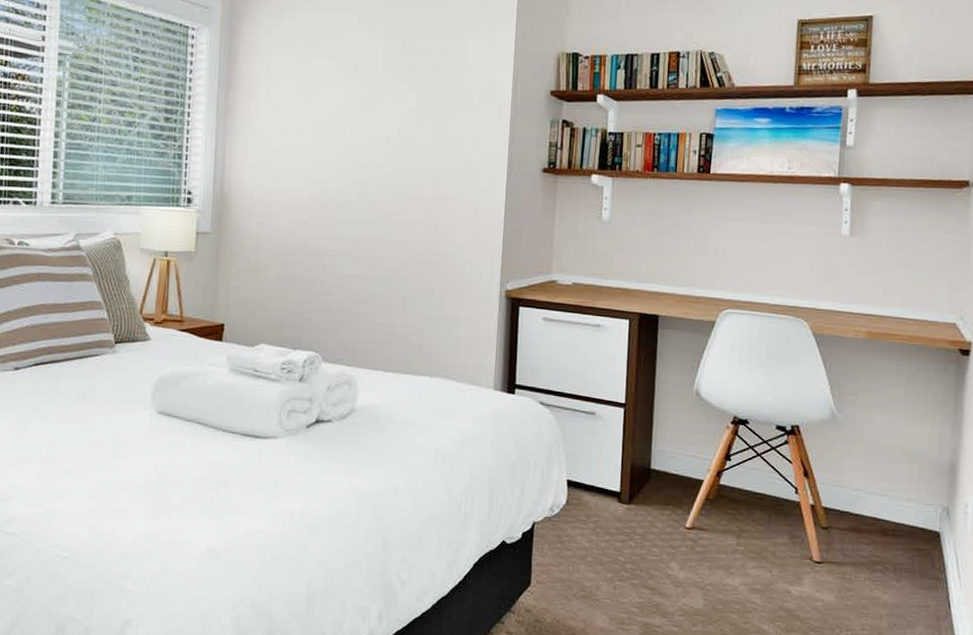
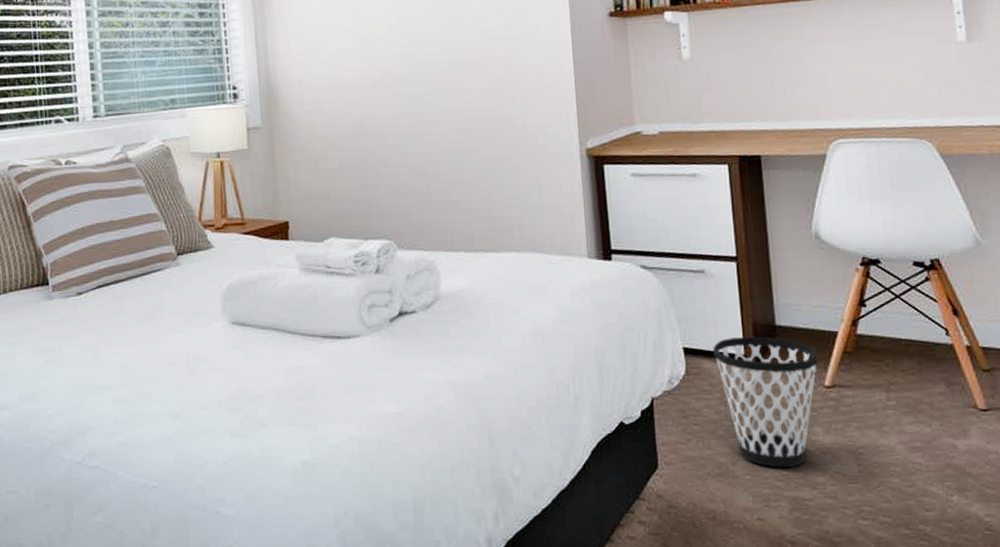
wastebasket: none [593,475,685,596] -> present [713,336,819,468]

